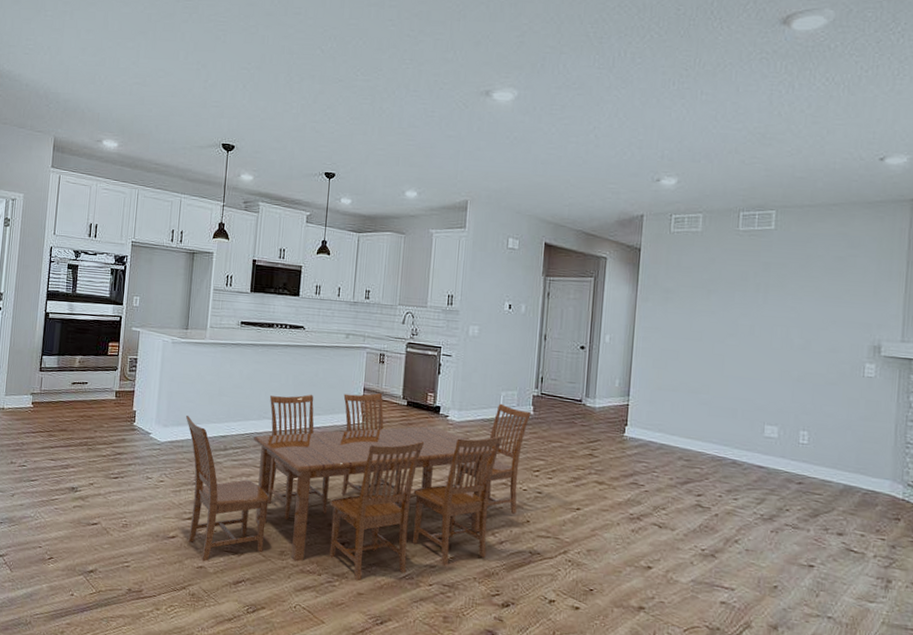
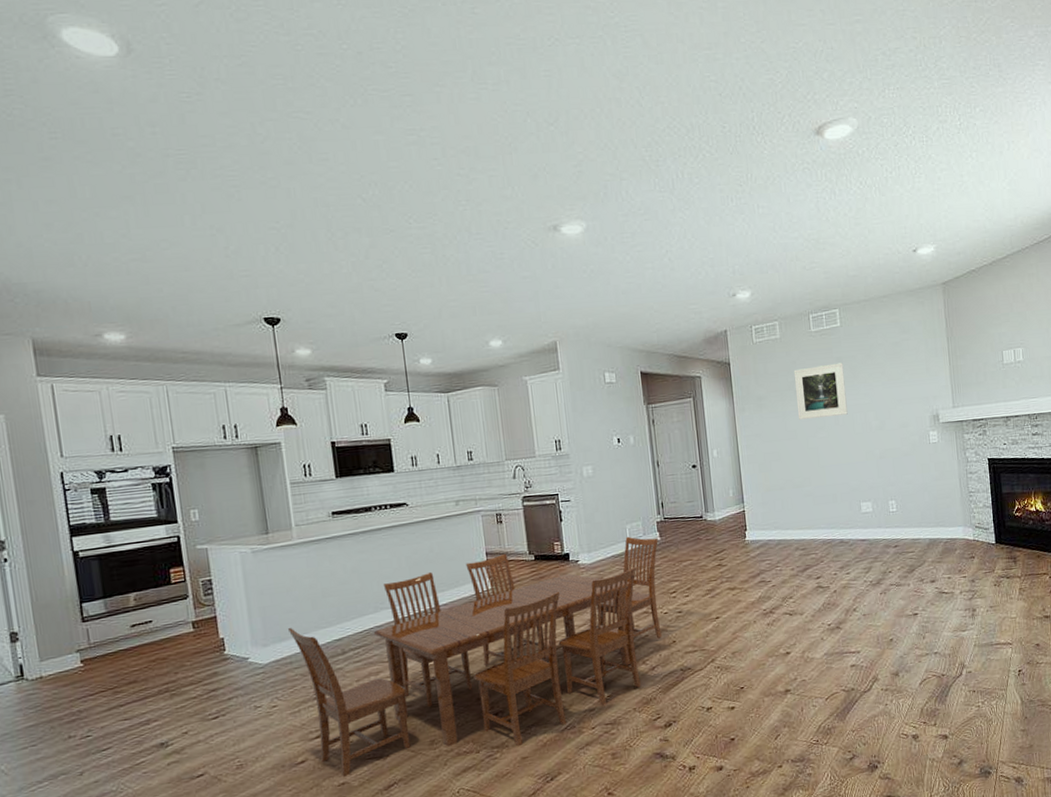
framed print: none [707,267,771,326] -> present [793,362,848,419]

